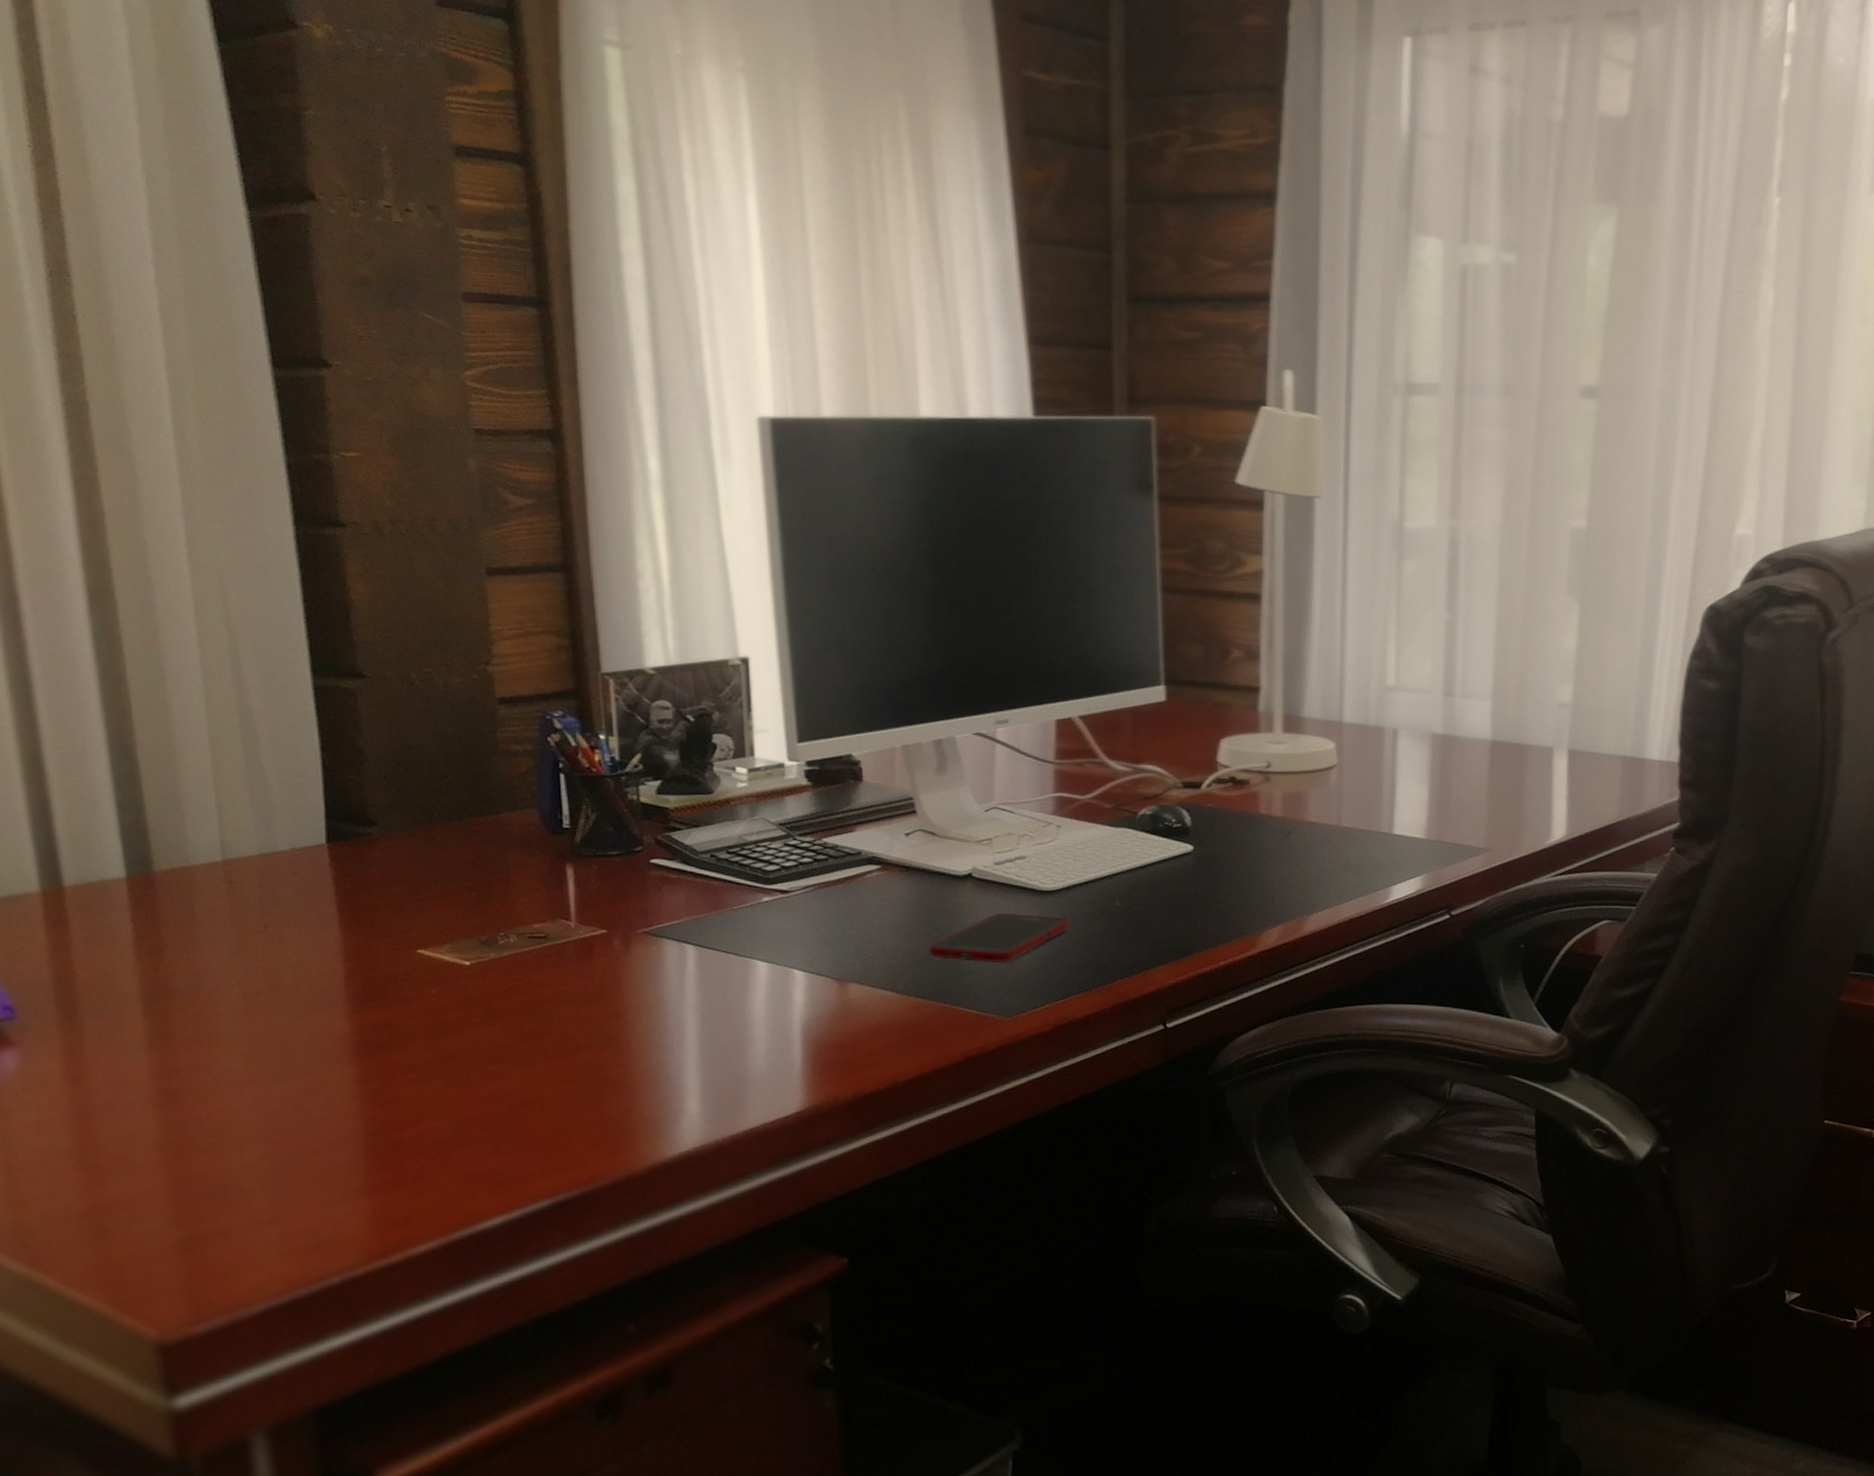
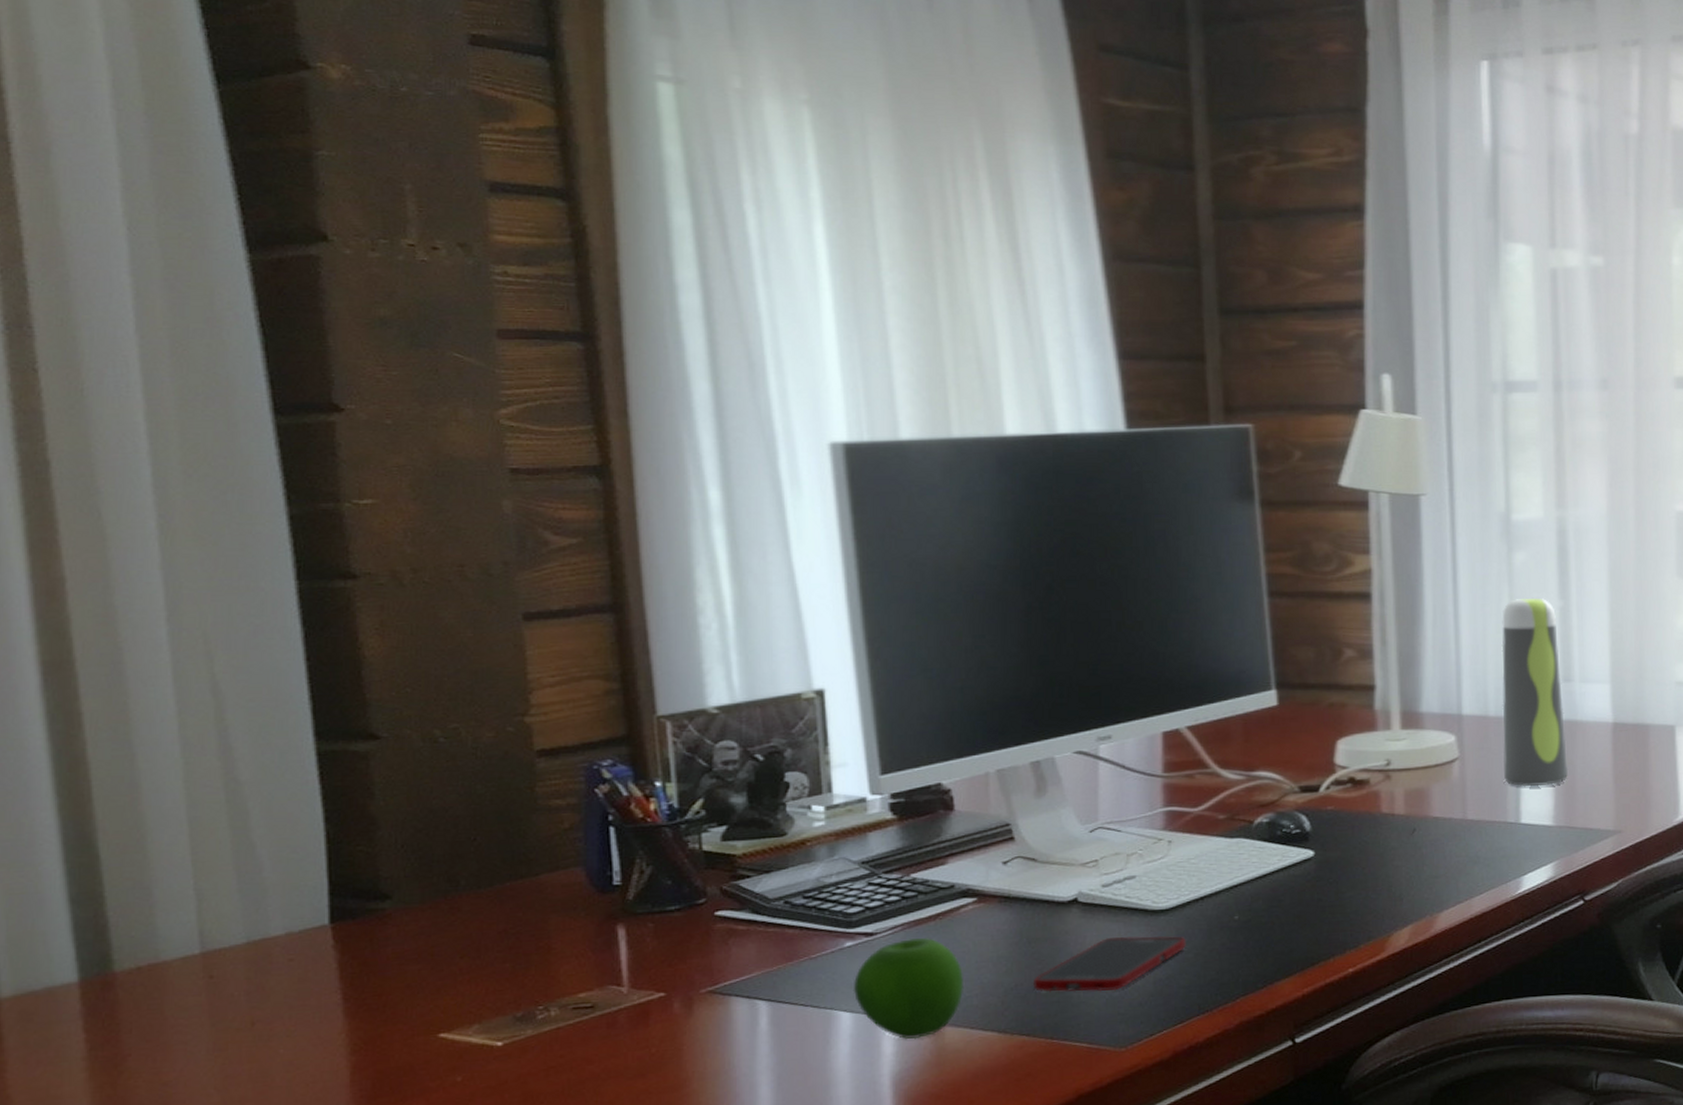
apple: none [769,898,868,992] -> present [853,937,965,1040]
water bottle: none [1380,608,1444,799] -> present [1501,597,1569,787]

